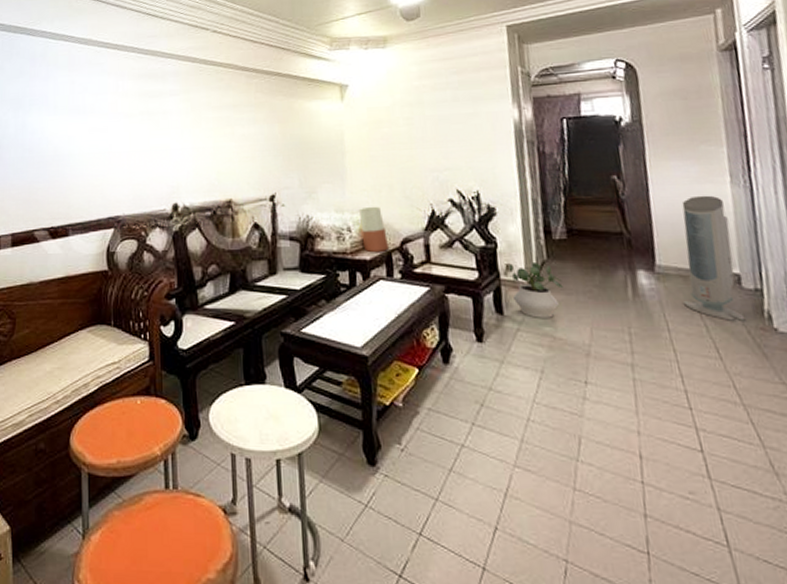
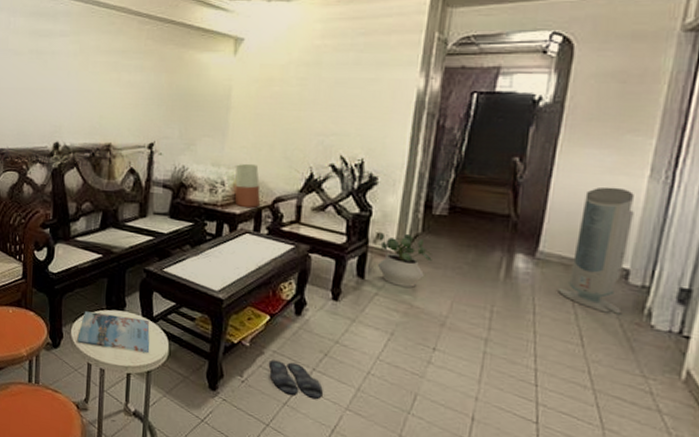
magazine: none [217,390,298,430] -> present [77,311,150,353]
slippers: none [427,419,487,460] -> present [269,360,323,400]

